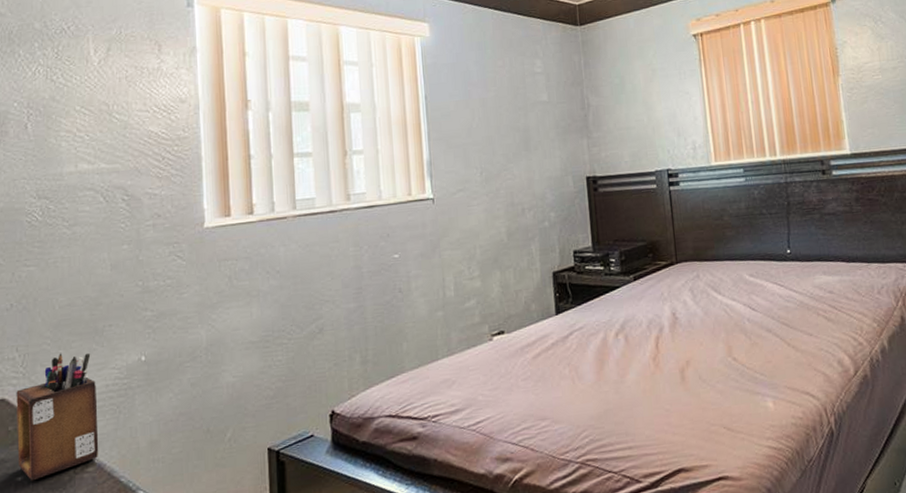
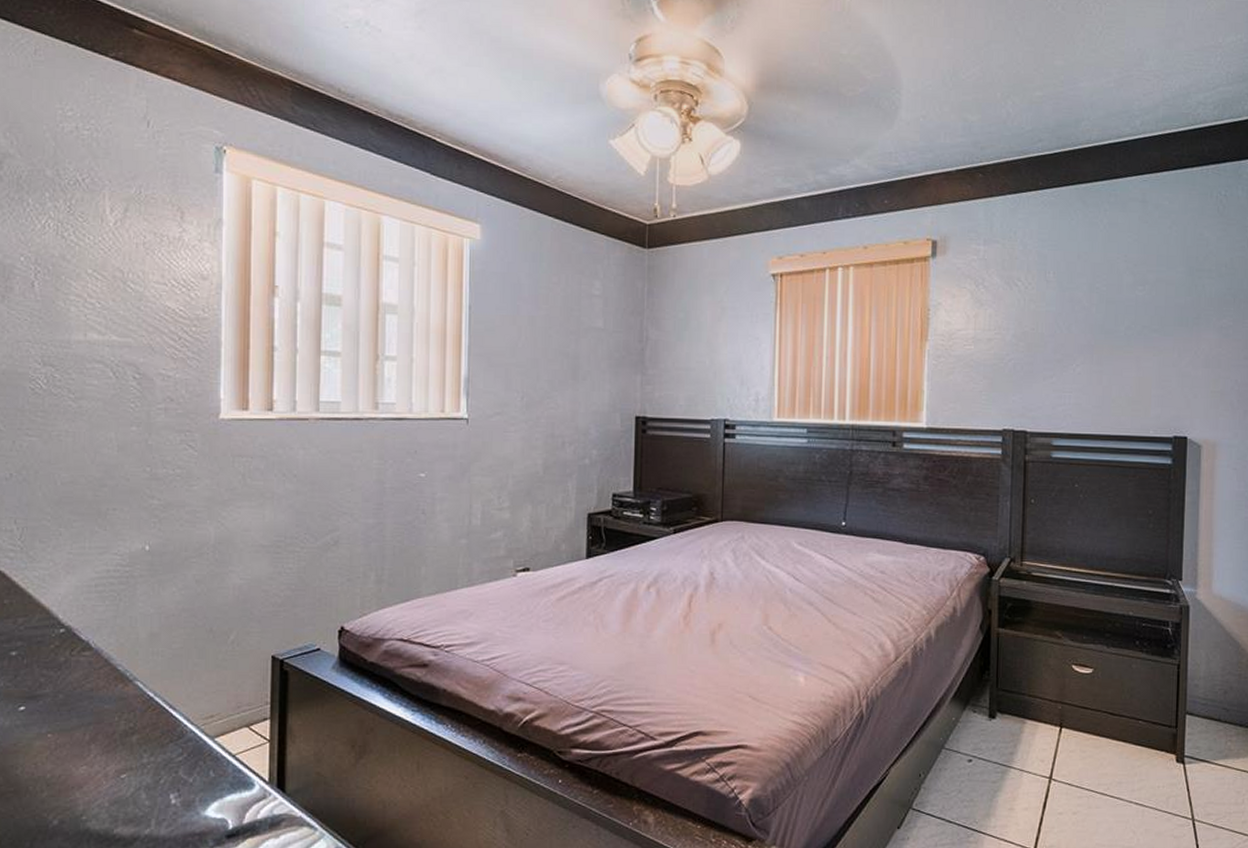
desk organizer: present [16,353,99,481] -> none [12,531,97,658]

